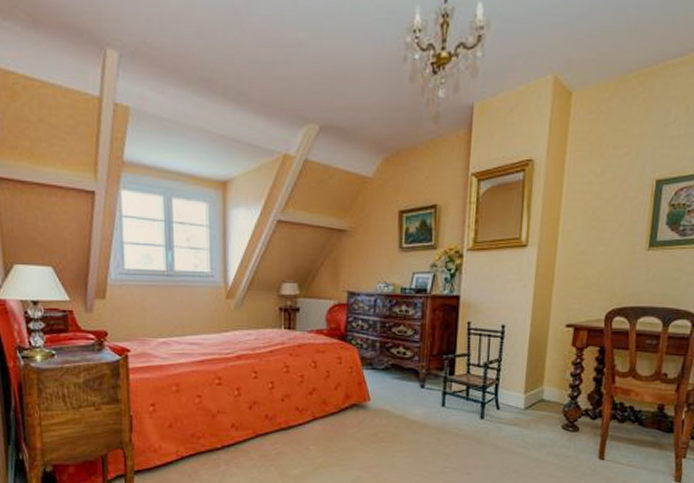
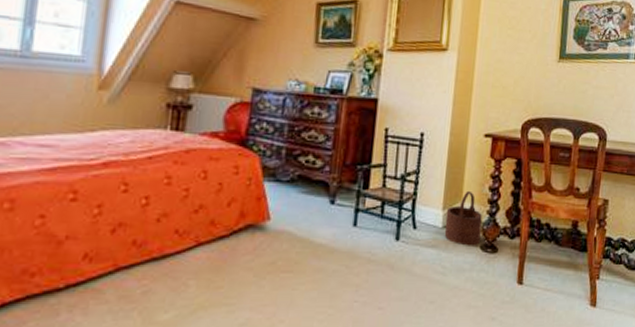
wooden bucket: none [526,376,564,425] -> present [444,190,482,246]

